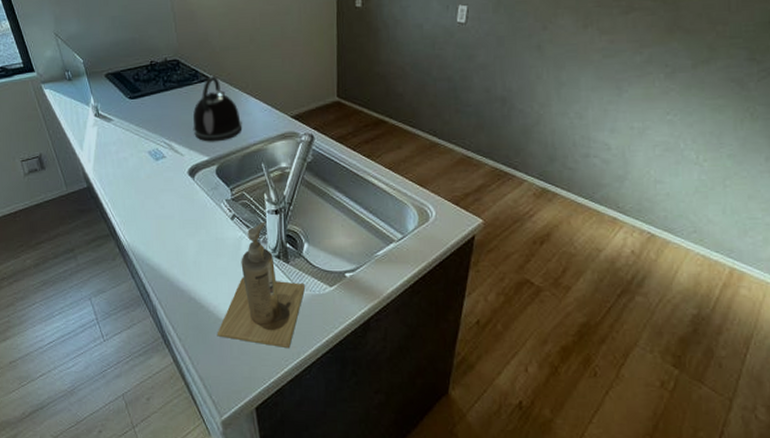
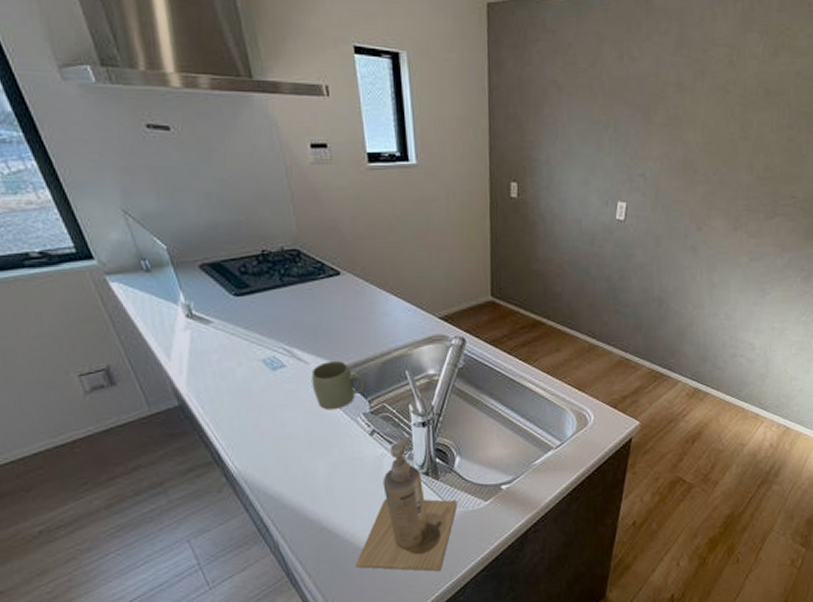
mug: none [185,154,229,196] -> present [311,361,366,410]
kettle: present [193,75,242,142] -> none [320,269,382,348]

